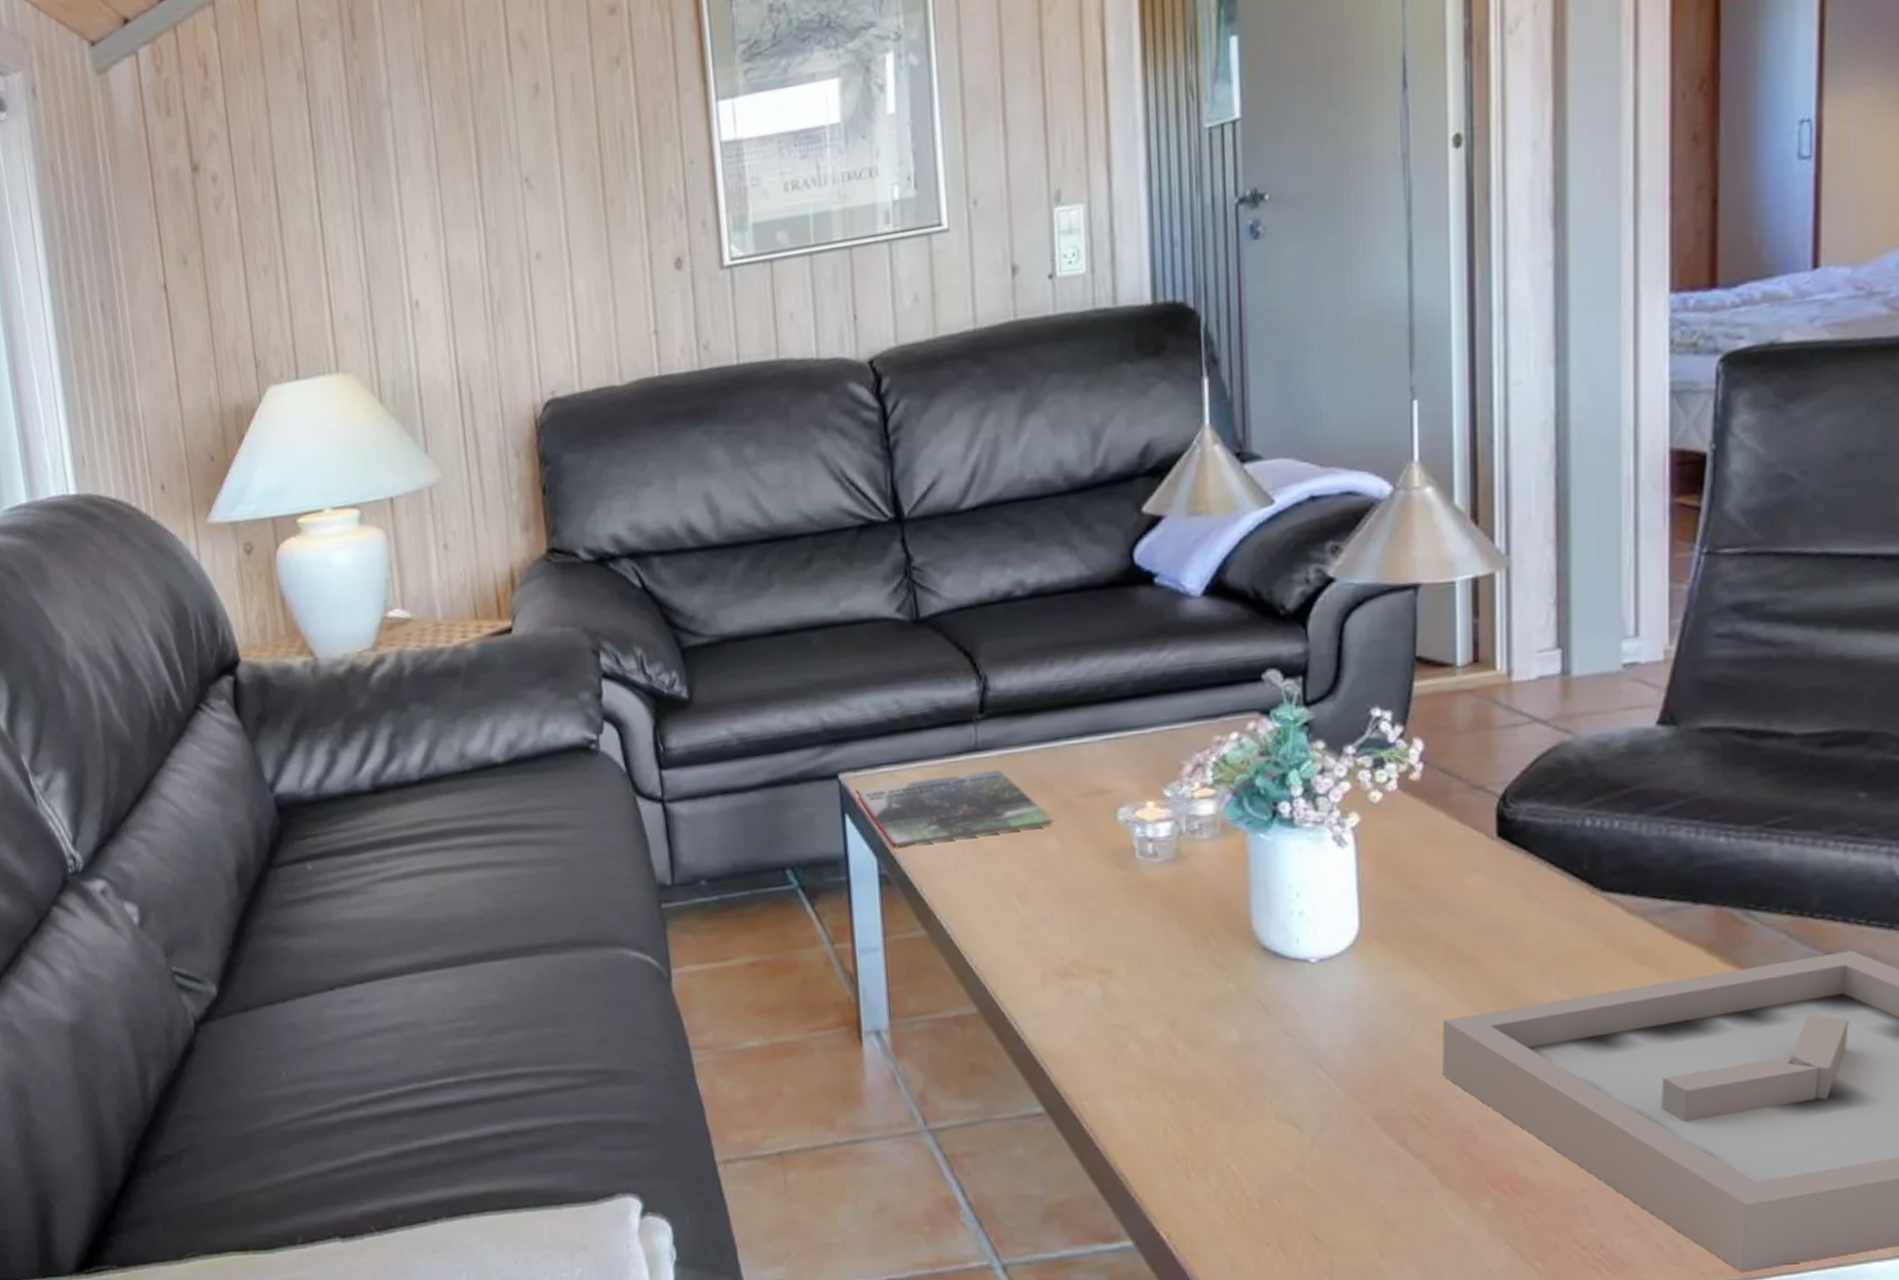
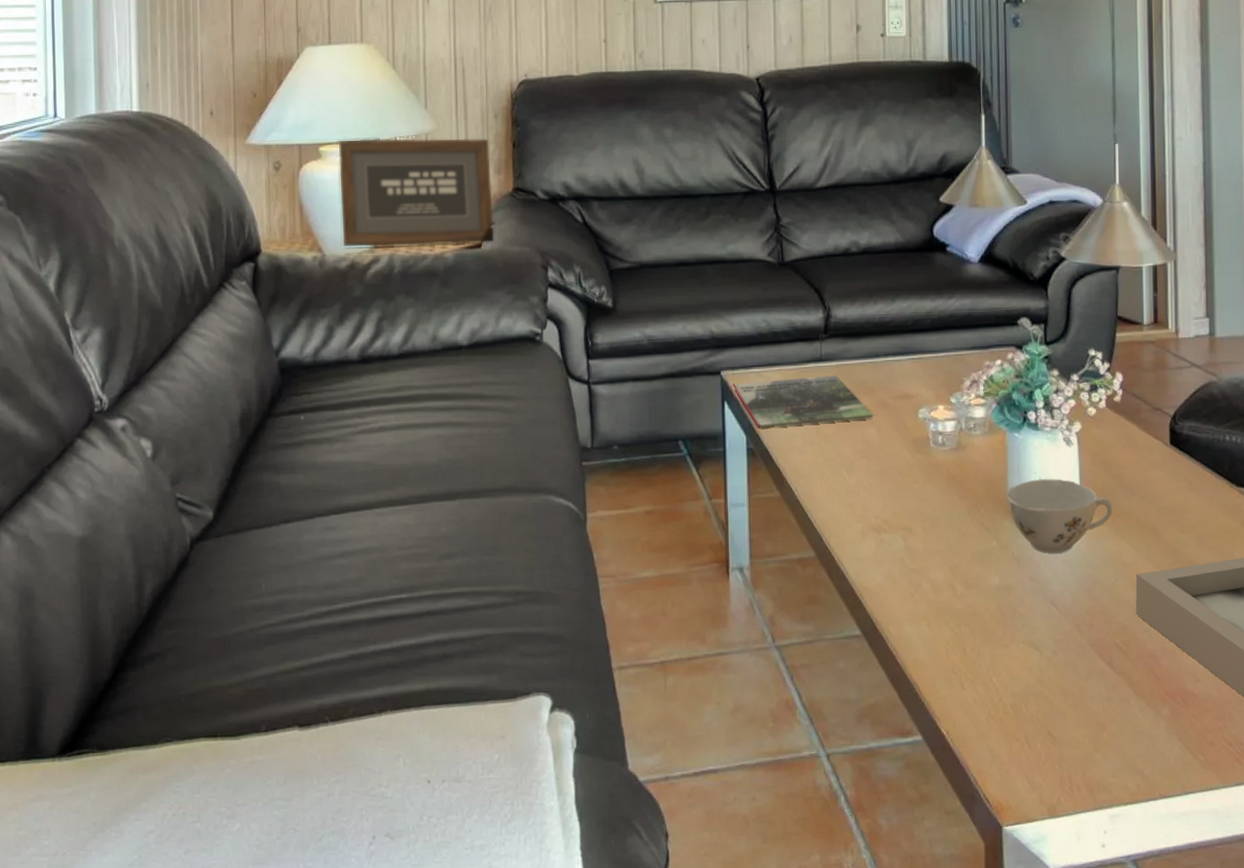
picture frame: none [321,485,528,645] -> present [338,138,495,246]
teacup: none [1247,893,1409,997] -> present [1006,478,1113,554]

